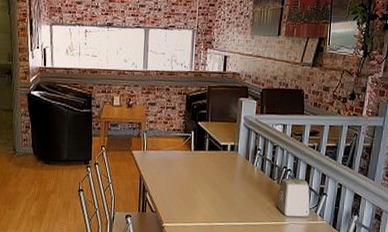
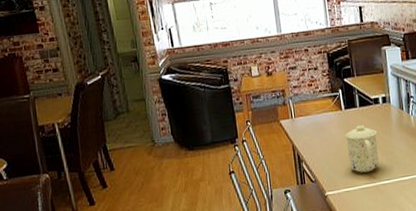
mug: none [190,167,221,212] -> present [345,125,379,173]

